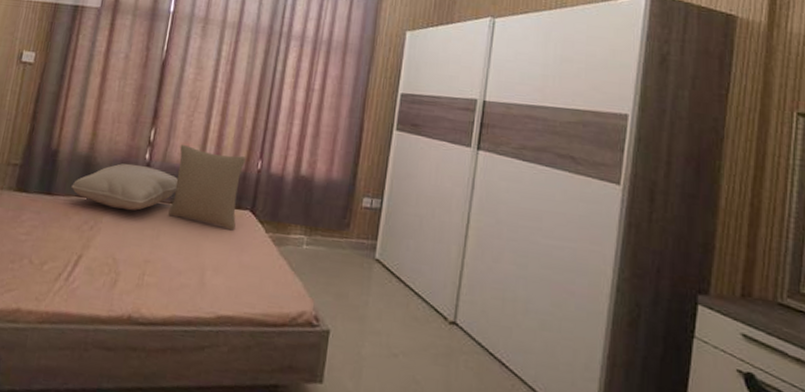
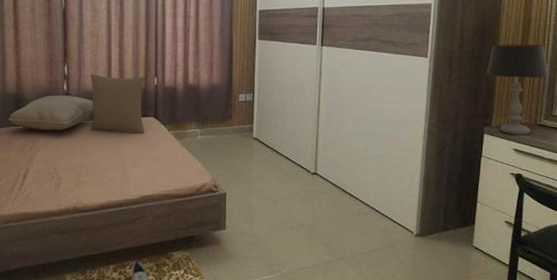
table lamp: none [703,181,794,317] -> present [486,44,549,135]

